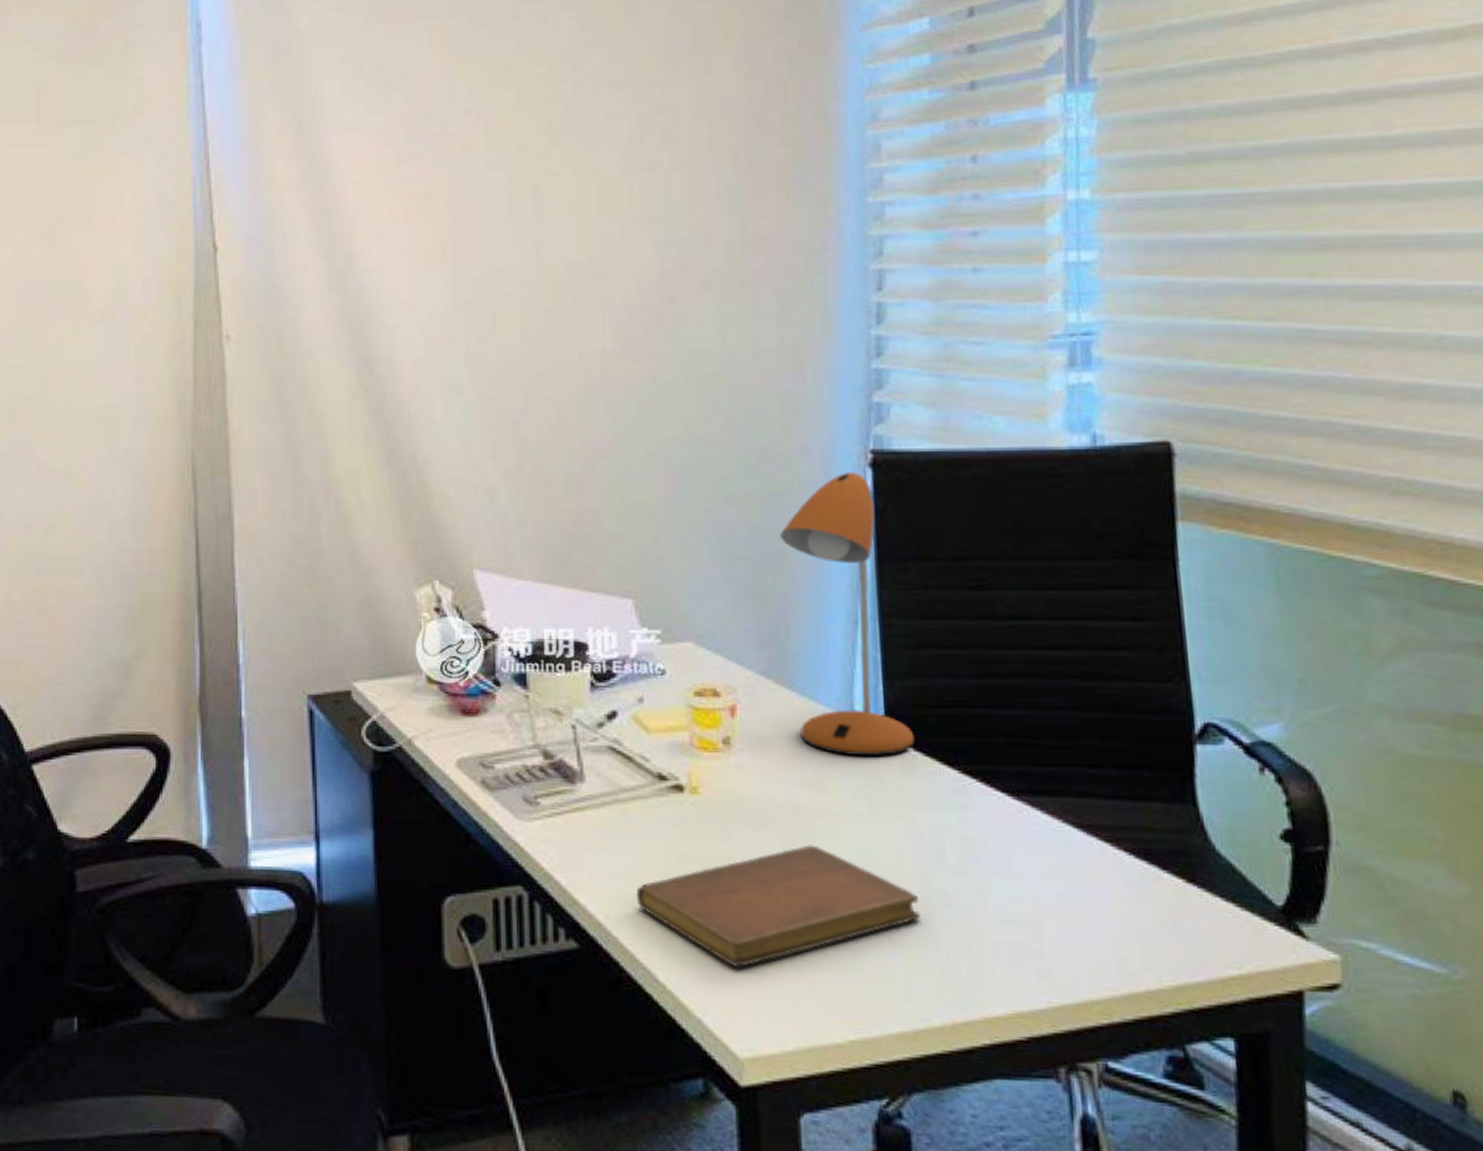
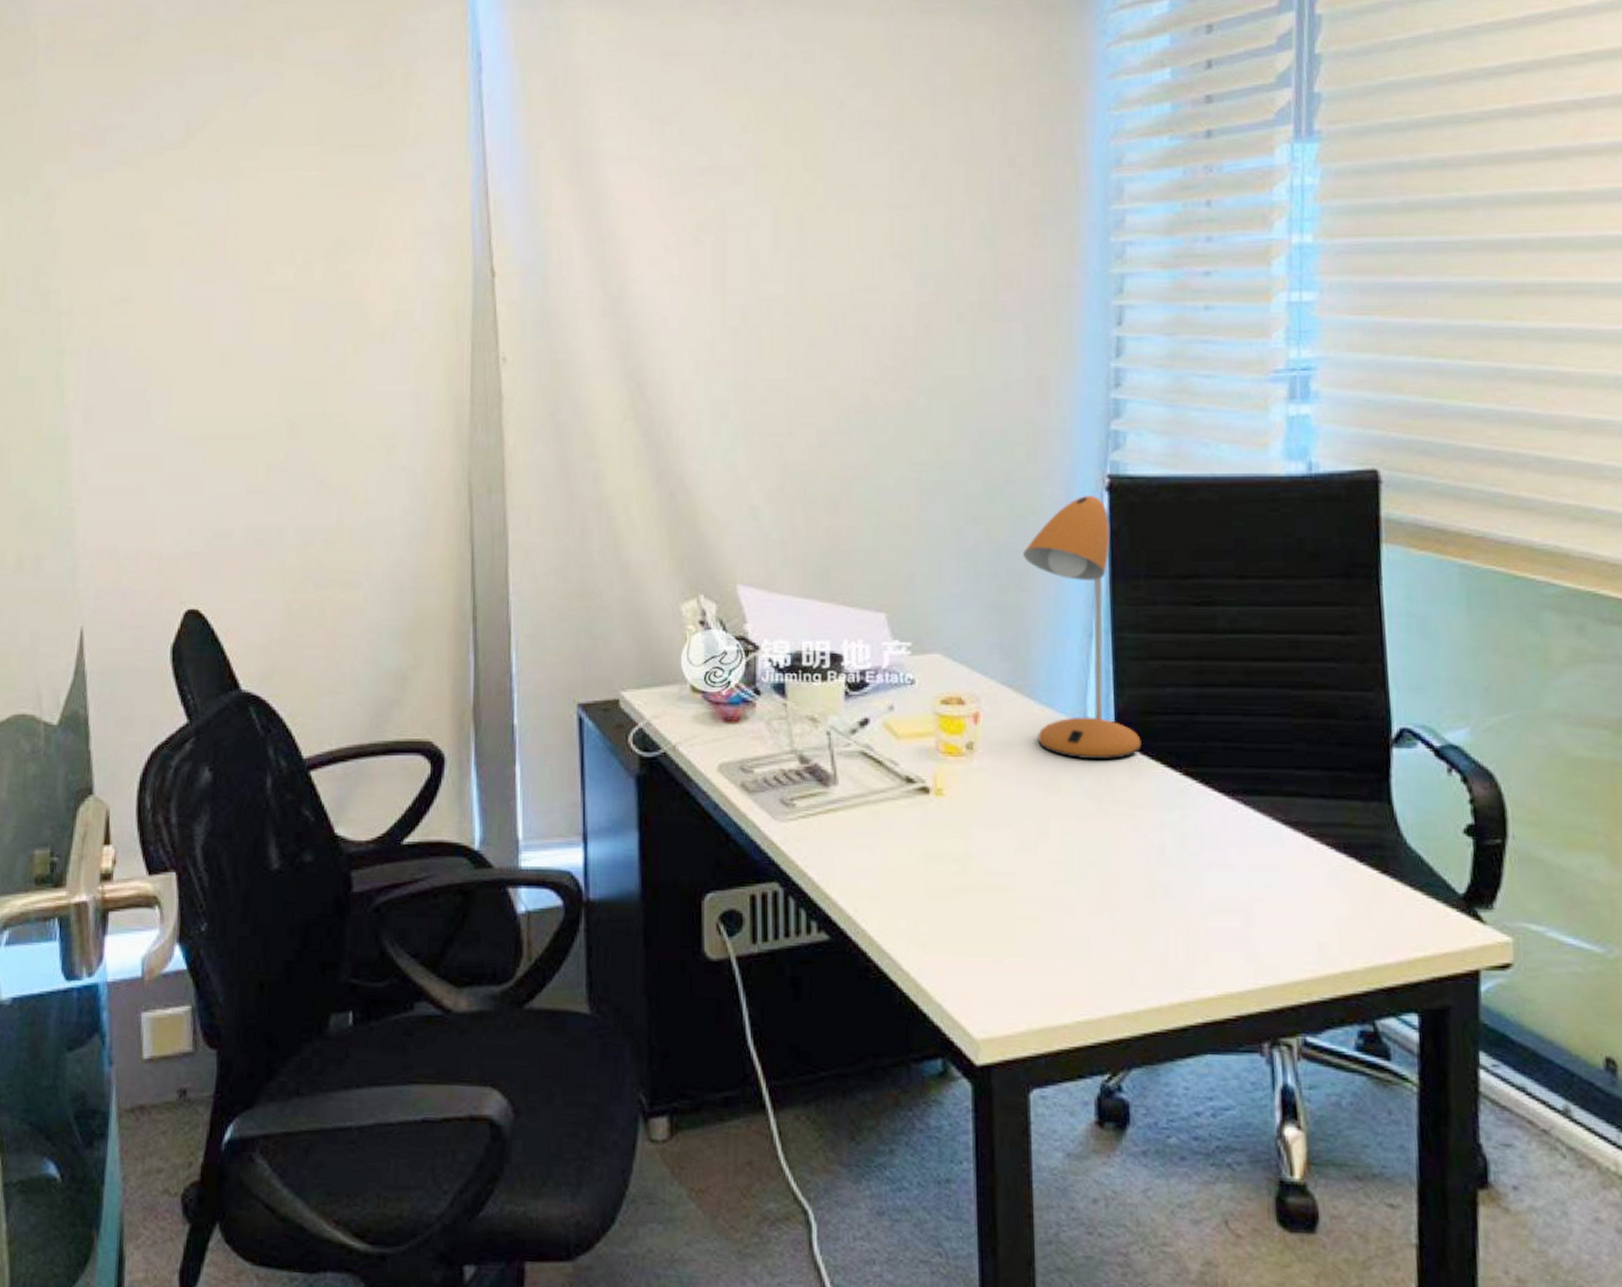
notebook: present [636,844,921,967] -> none [883,842,1143,956]

